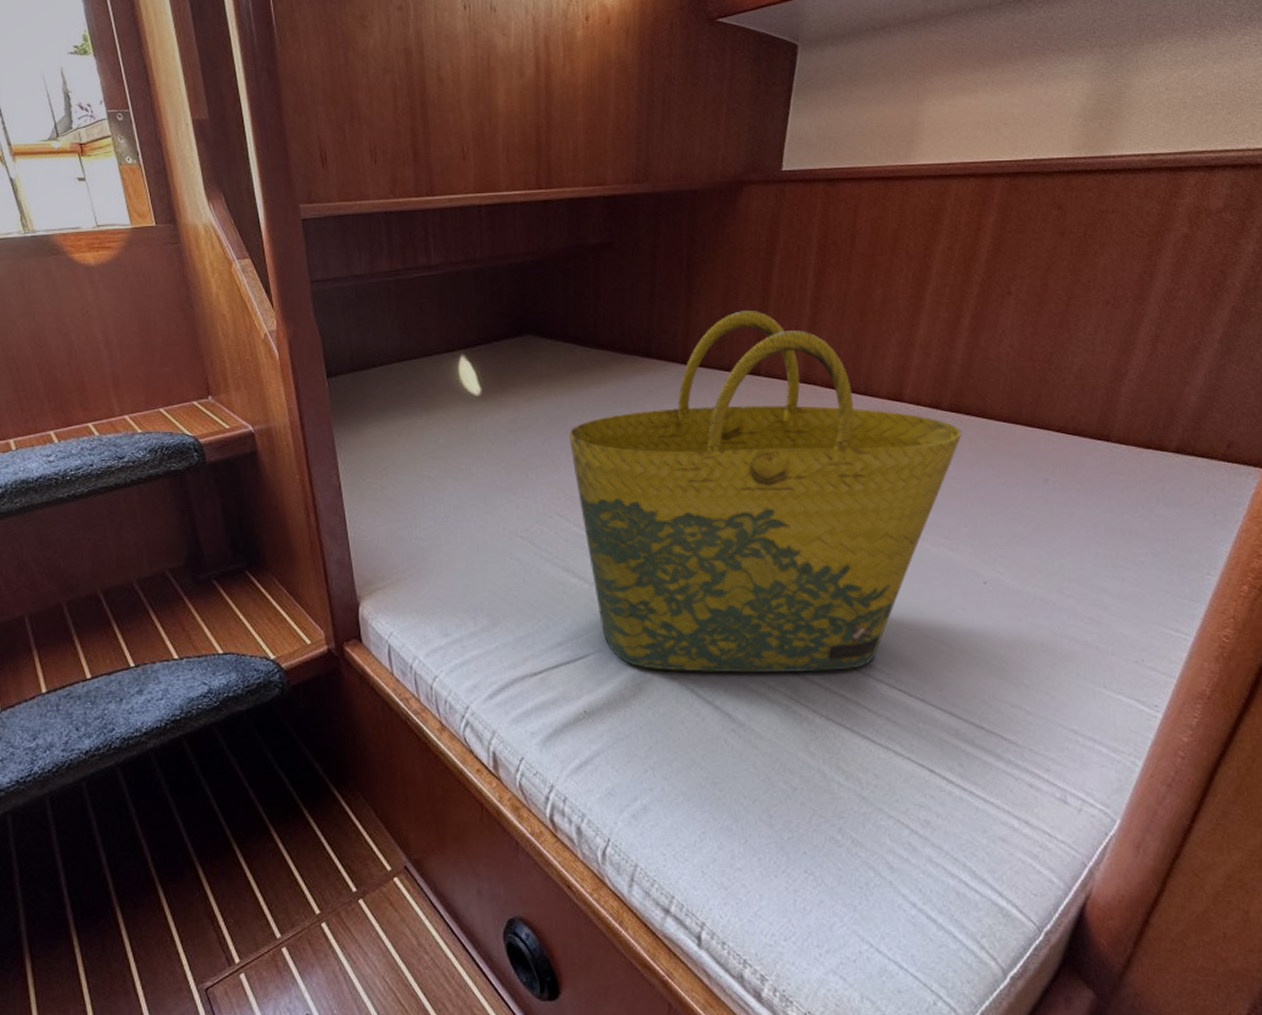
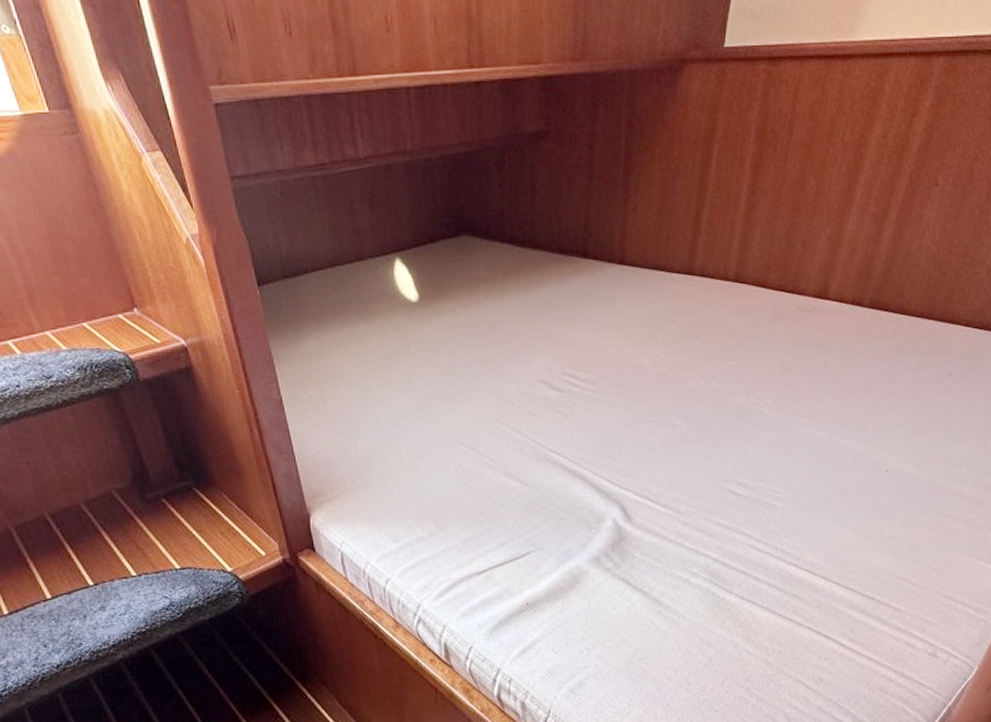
tote bag: present [568,311,962,673] -> none [507,206,879,564]

